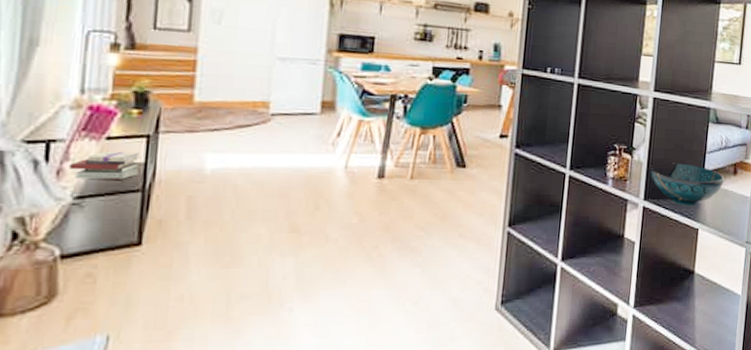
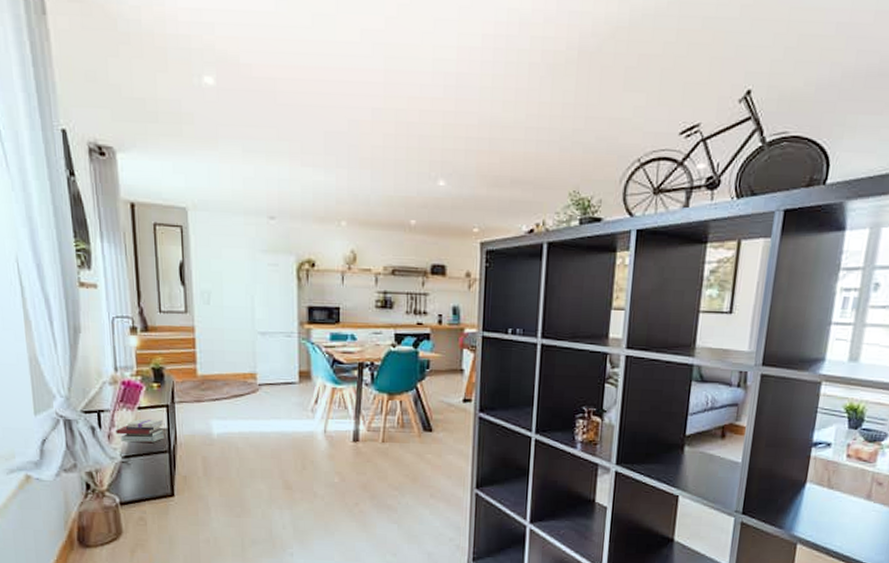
decorative bowl: present [649,163,726,206] -> none [622,425,711,472]

